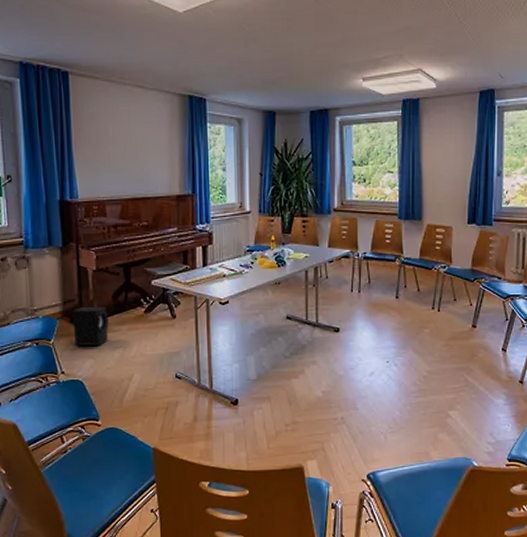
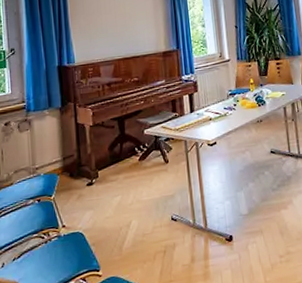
speaker: present [72,306,109,346] -> none [71,159,106,199]

